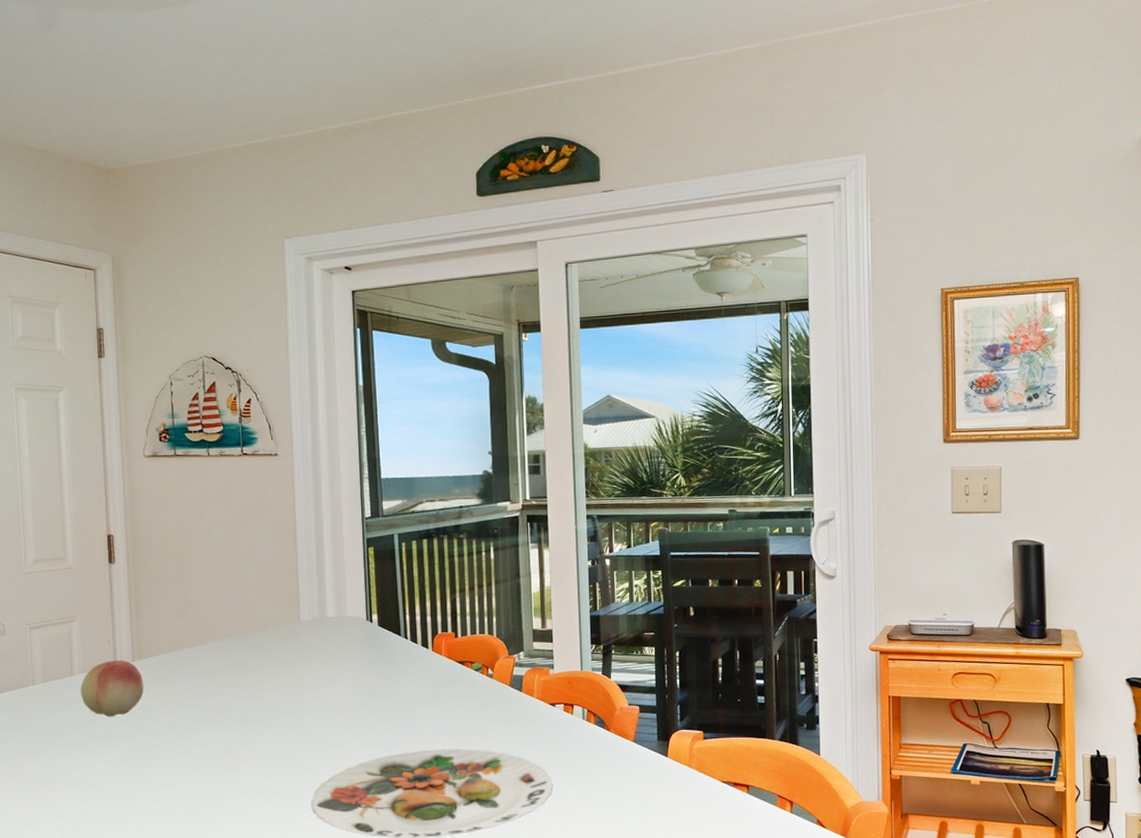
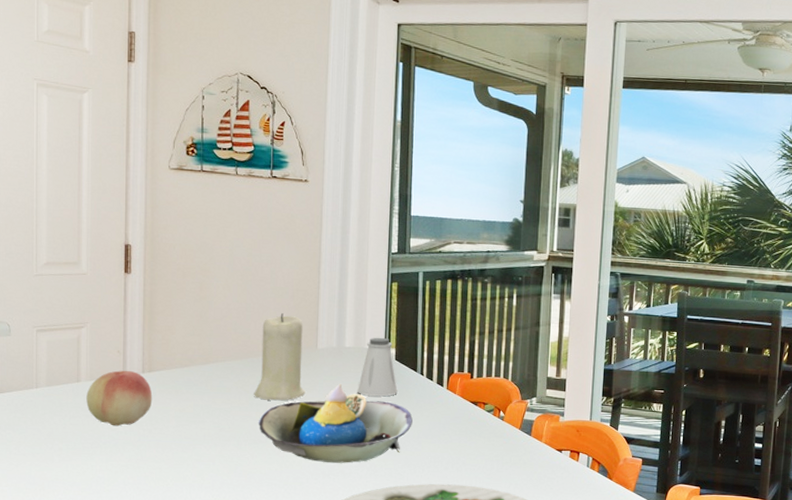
candle: none [241,589,292,678] -> present [254,313,306,401]
decorative bowl: none [248,654,401,737] -> present [258,383,413,463]
saltshaker: none [343,604,383,665] -> present [357,337,398,397]

